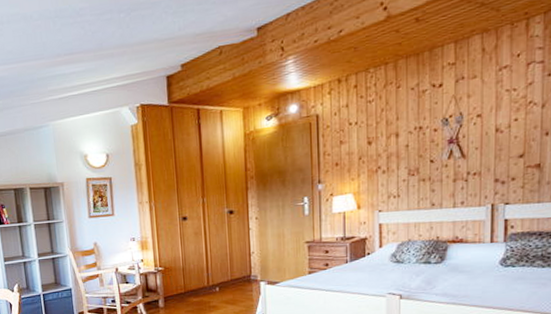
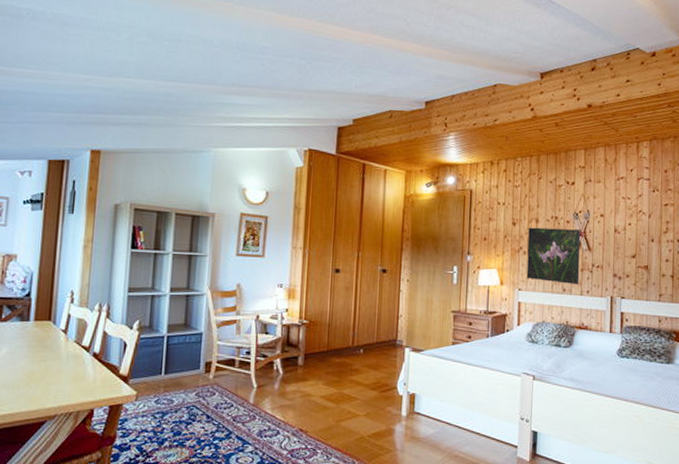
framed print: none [387,137,452,199] -> present [526,227,581,285]

